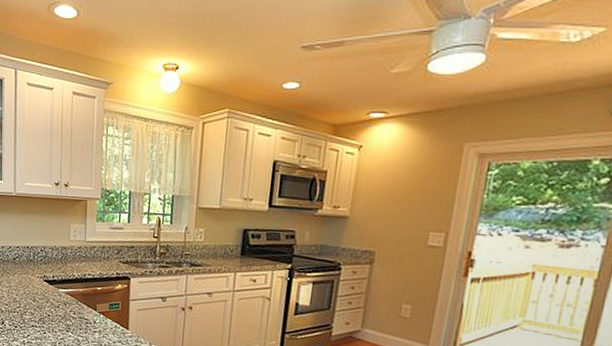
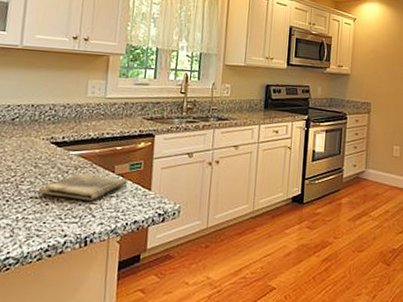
dish towel: none [38,309,108,333] -> present [39,173,127,200]

